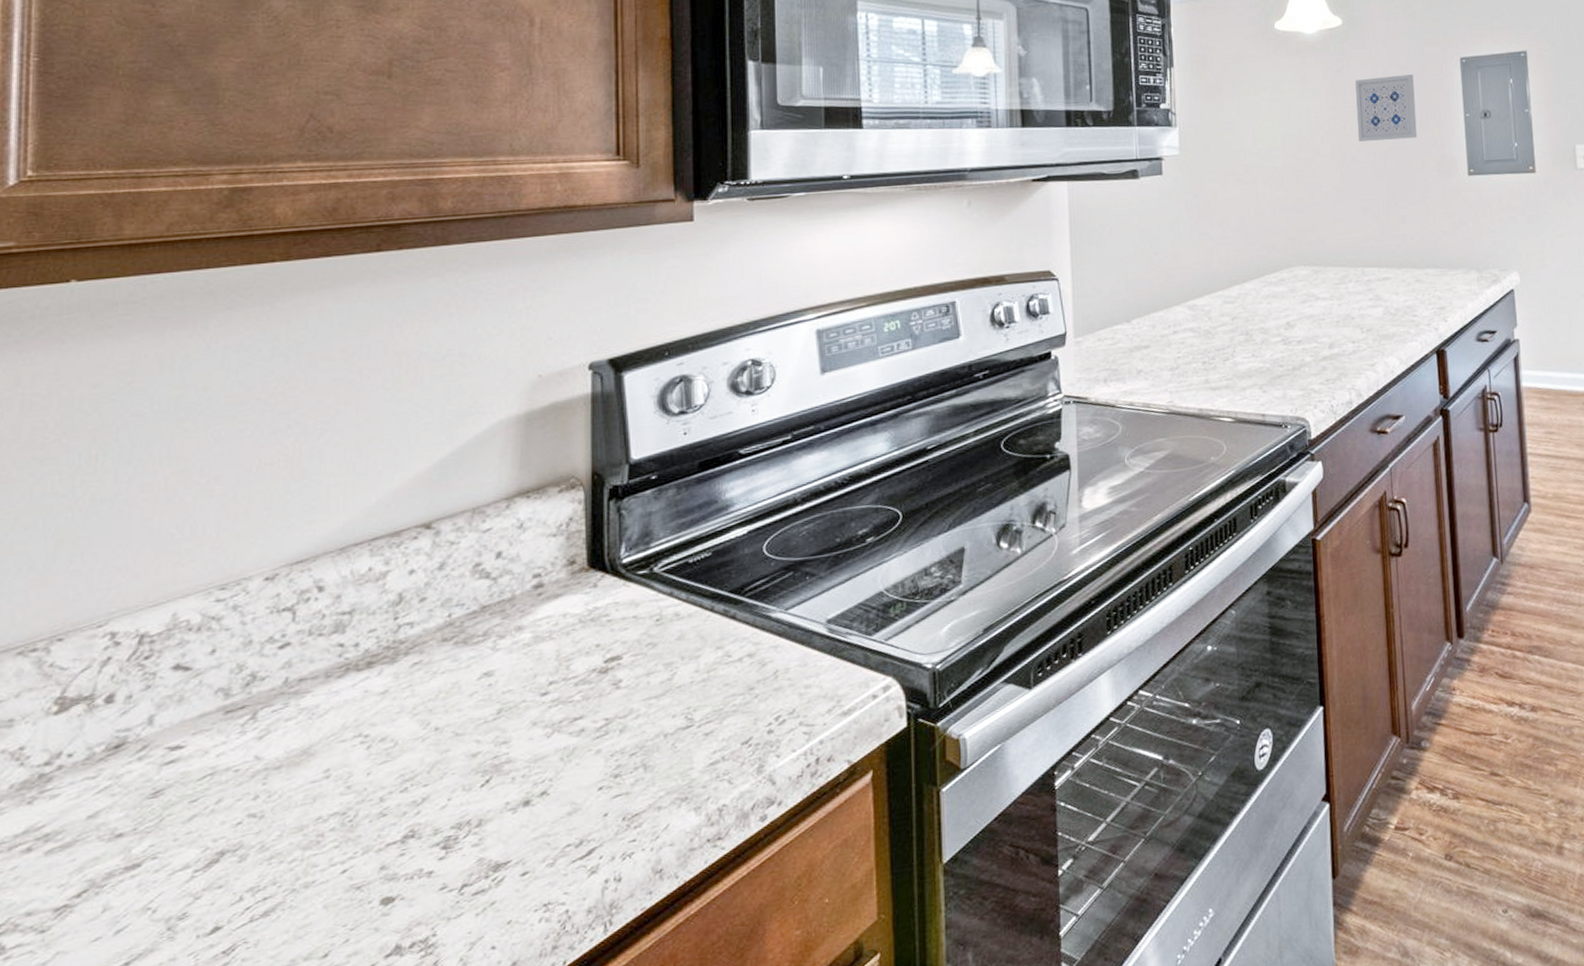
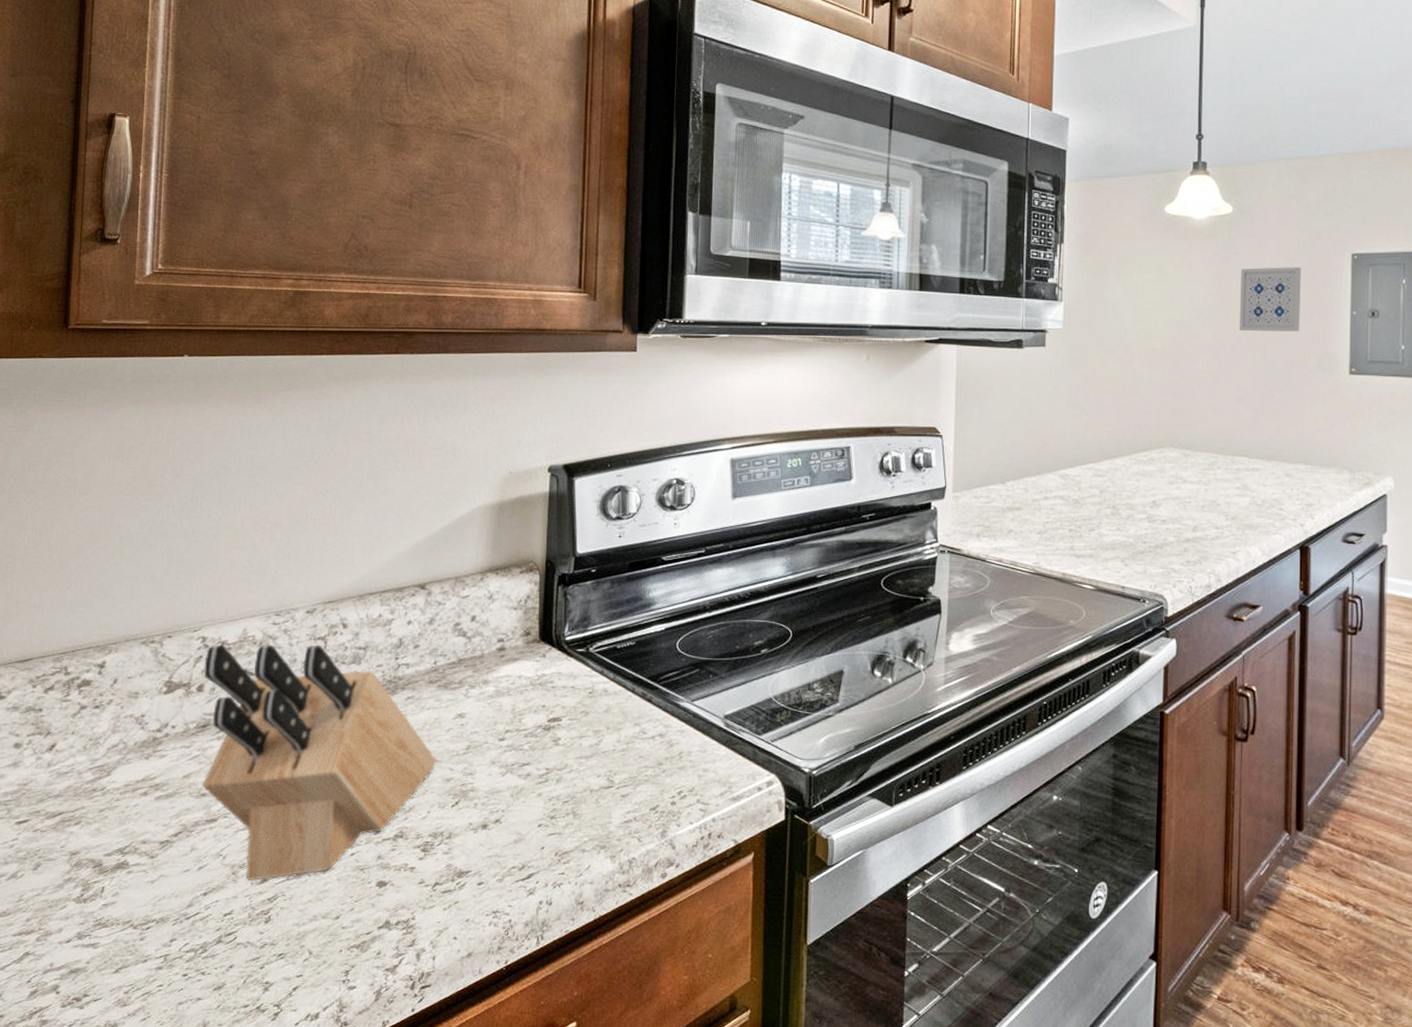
knife block: none [114,617,457,934] -> present [202,644,436,881]

